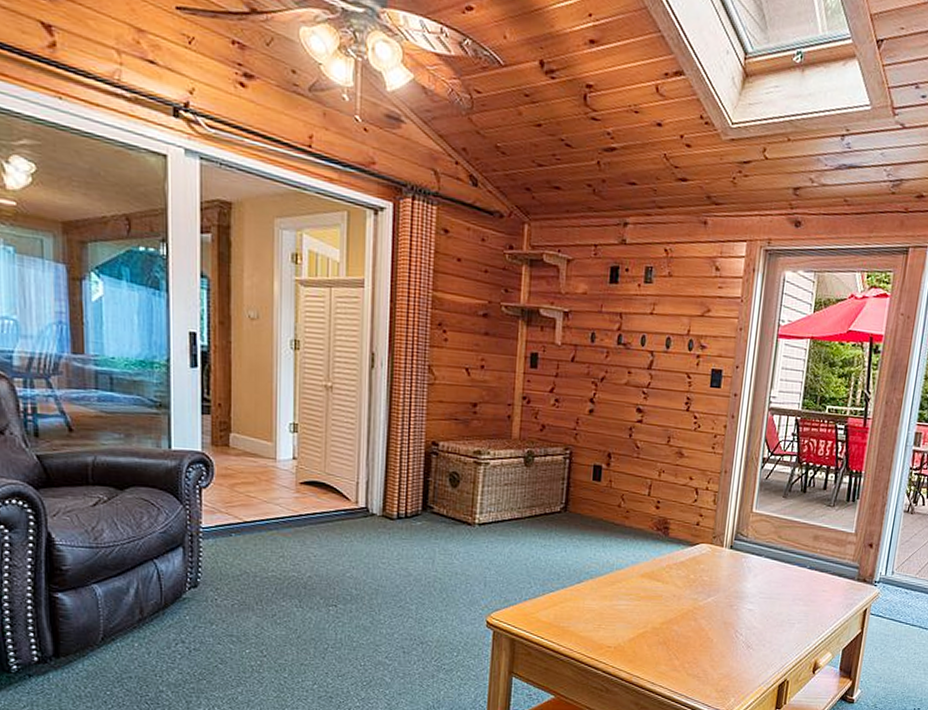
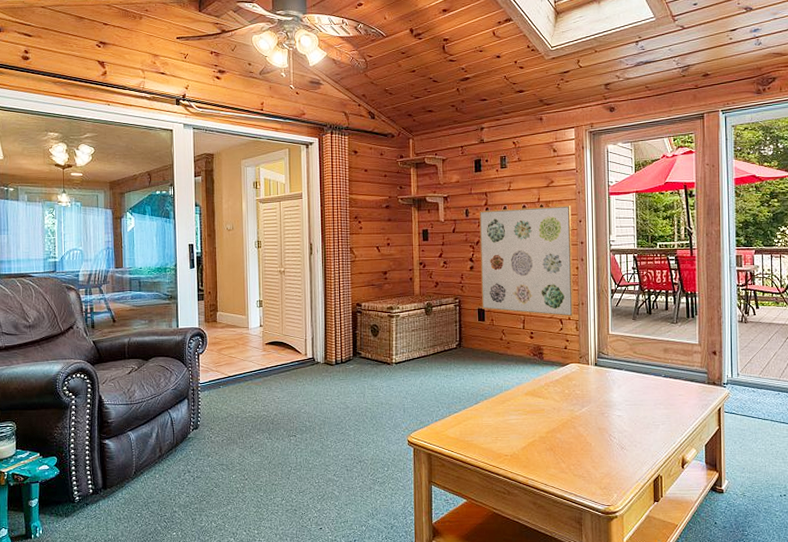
wall art: none [599,337,729,487] -> present [479,206,574,317]

